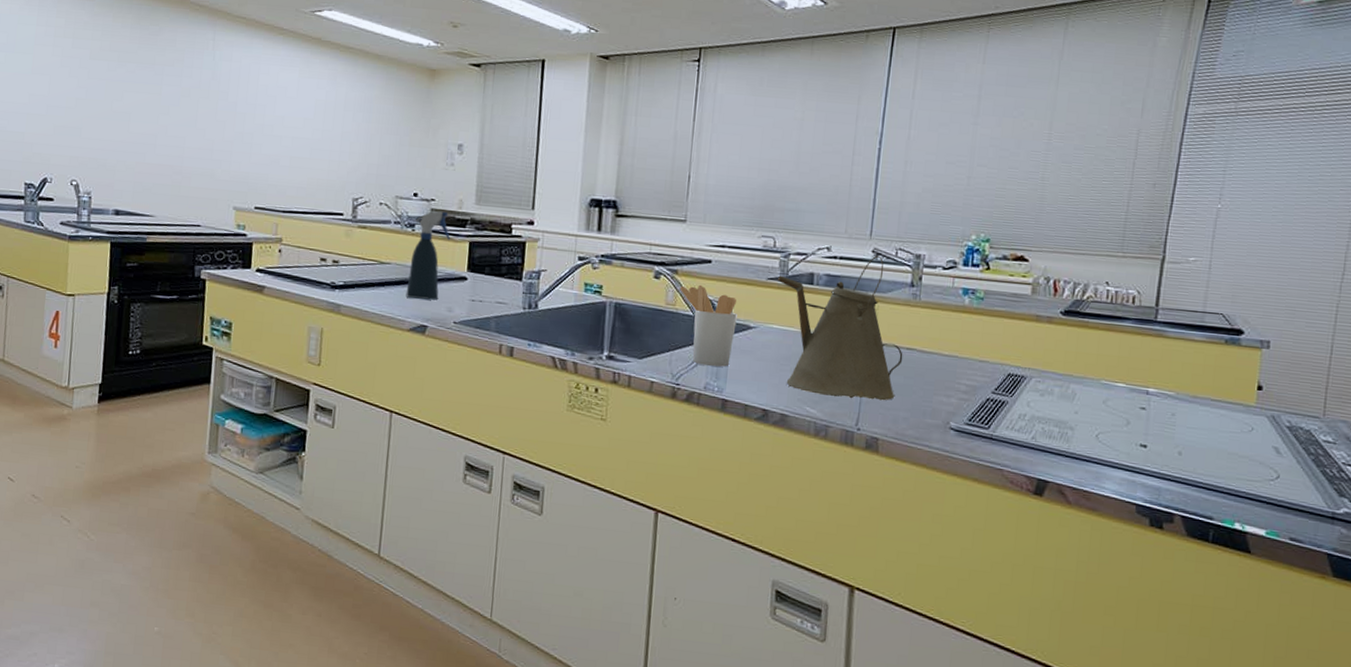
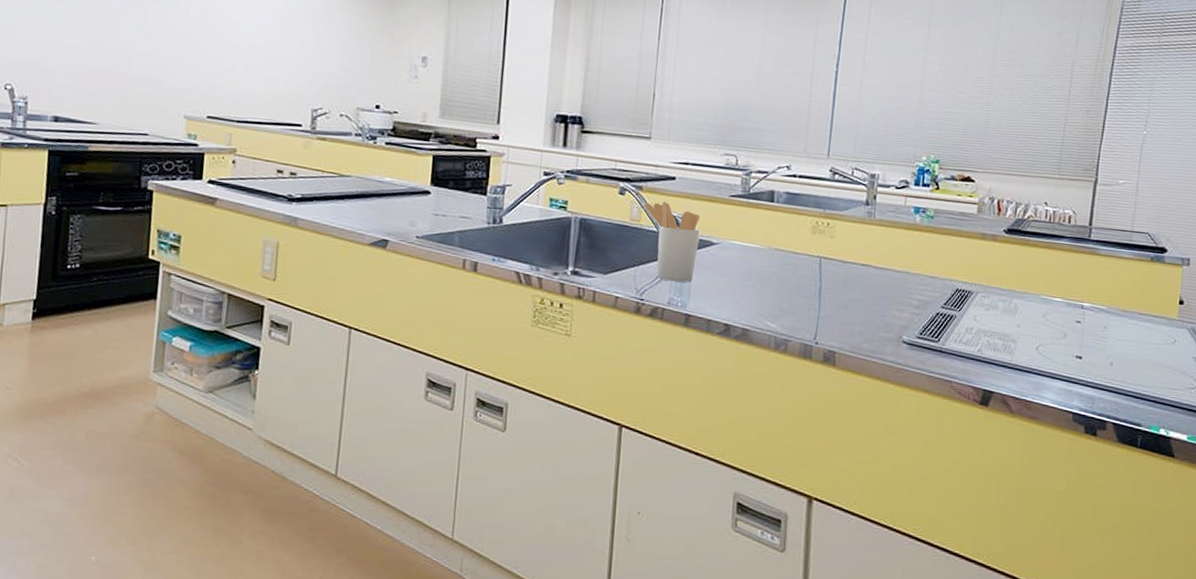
spray bottle: present [405,211,451,300] -> none [366,123,414,214]
kettle: present [777,255,903,401] -> none [739,174,859,316]

